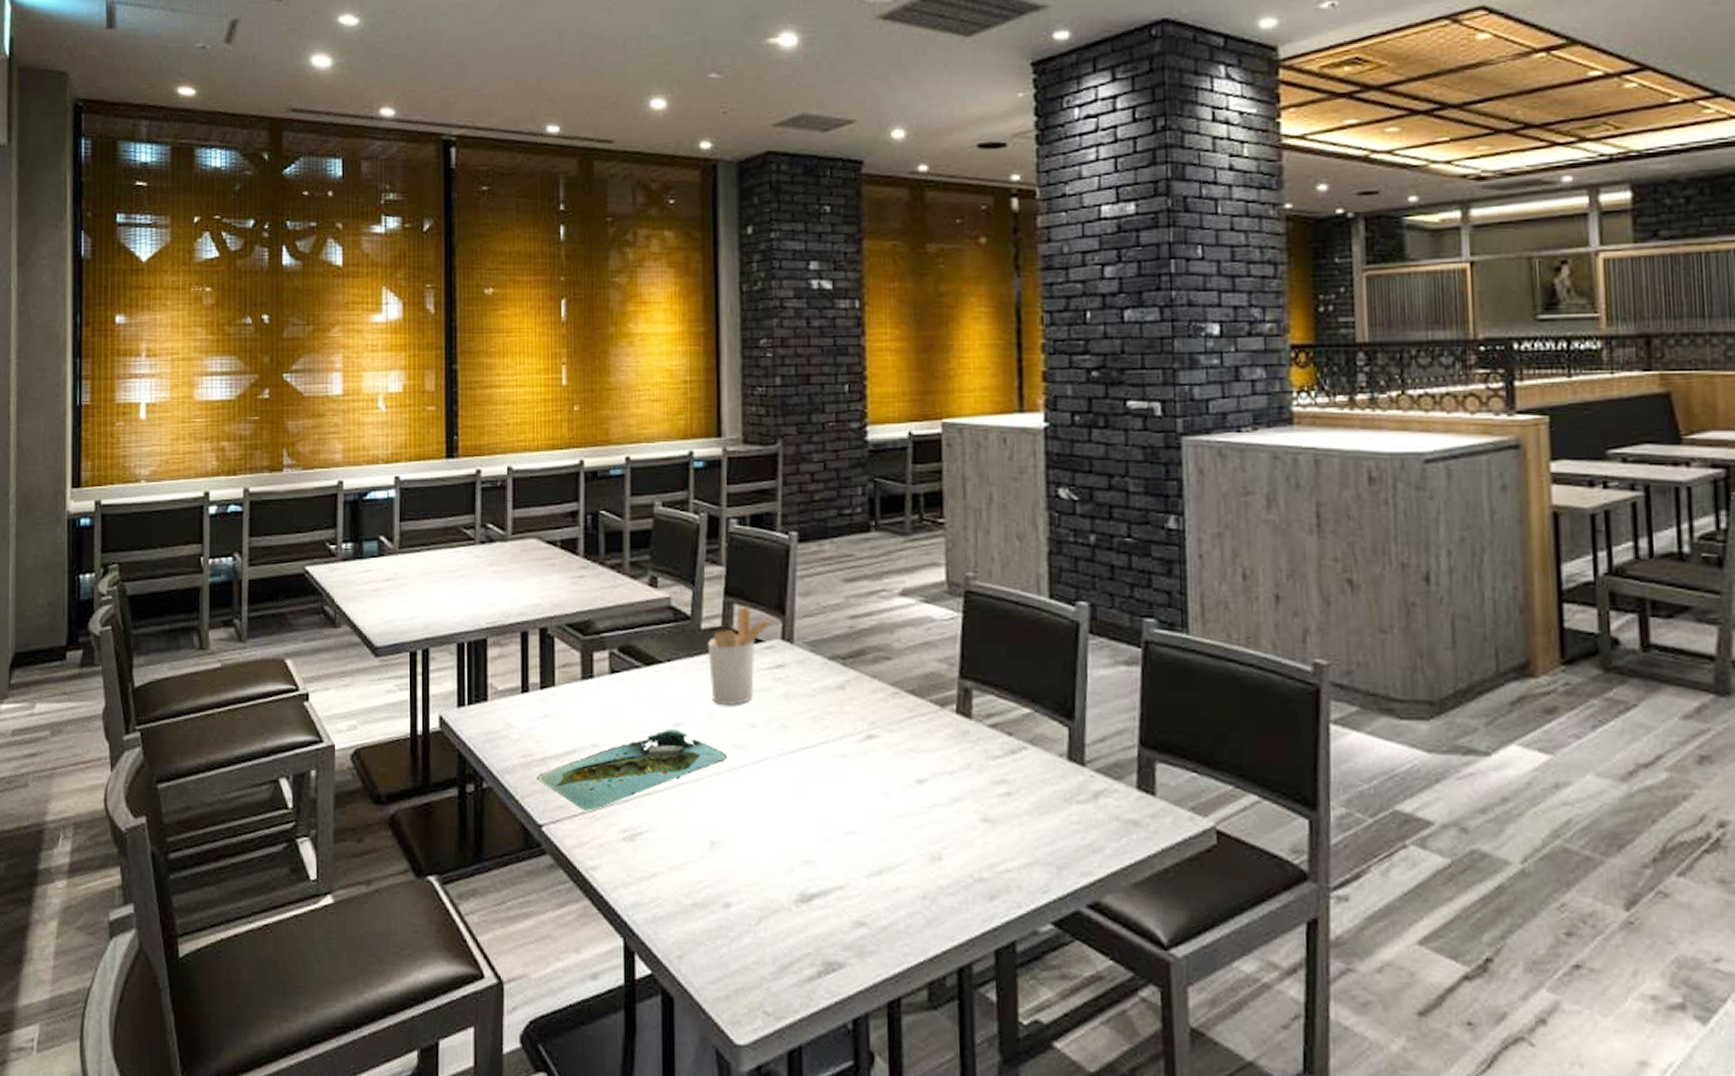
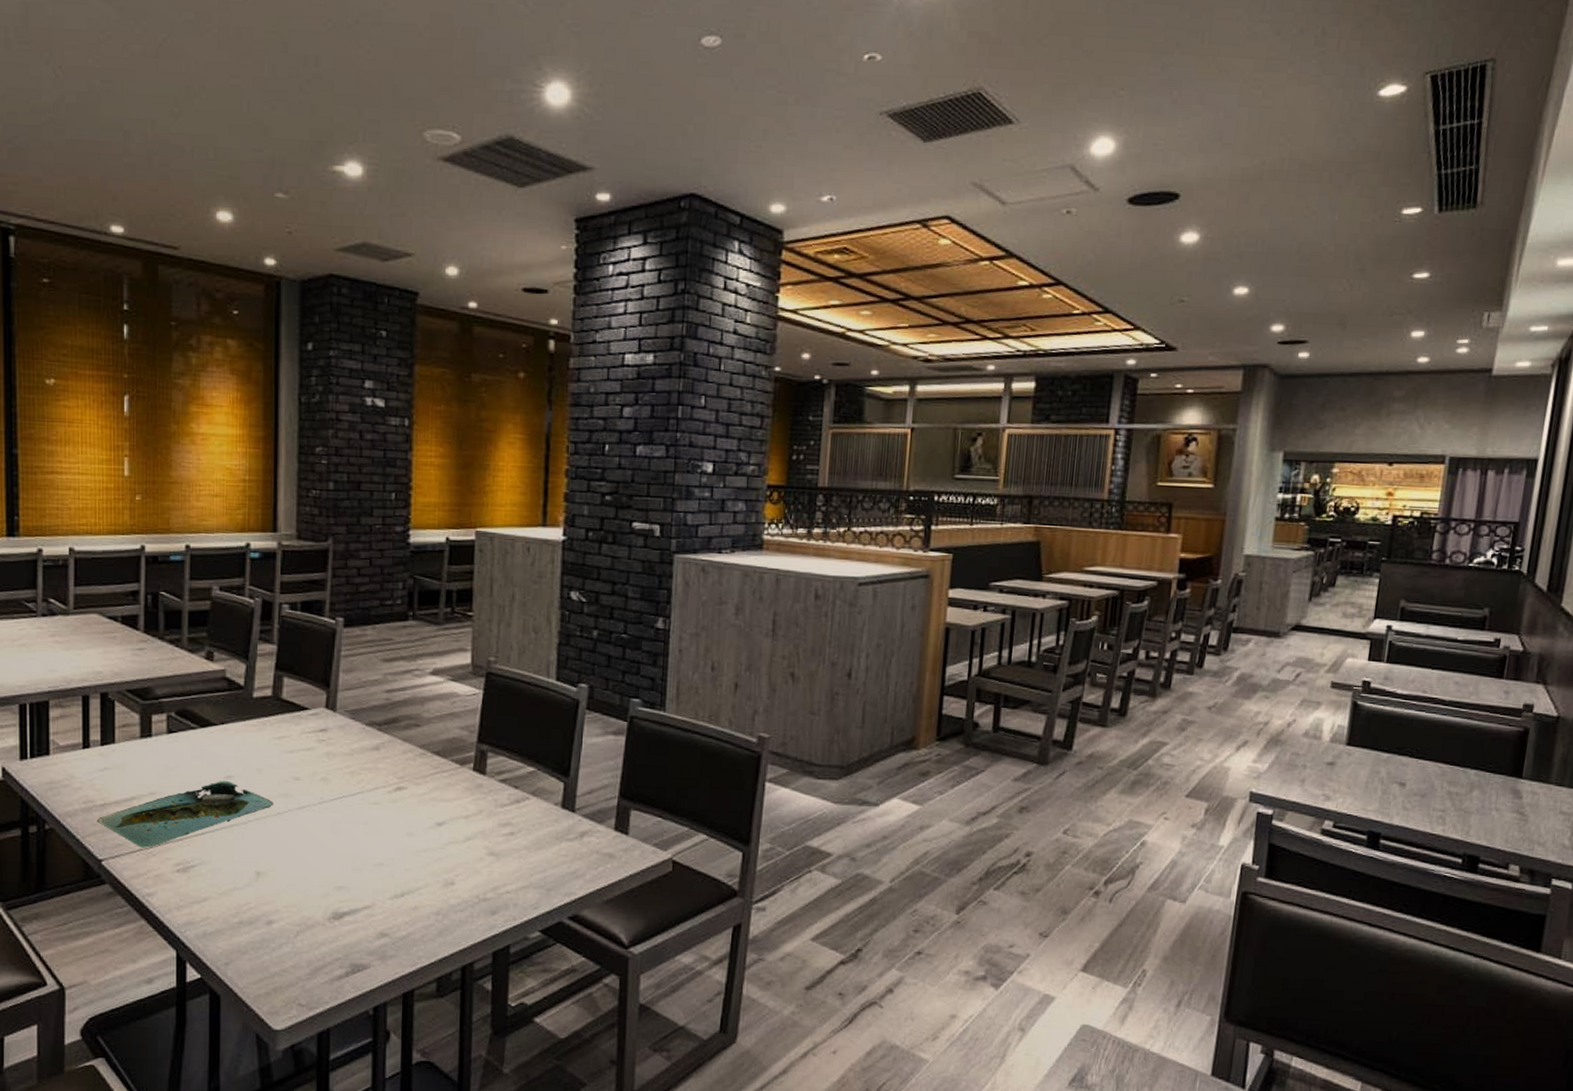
utensil holder: present [707,607,776,705] -> none [258,680,321,762]

